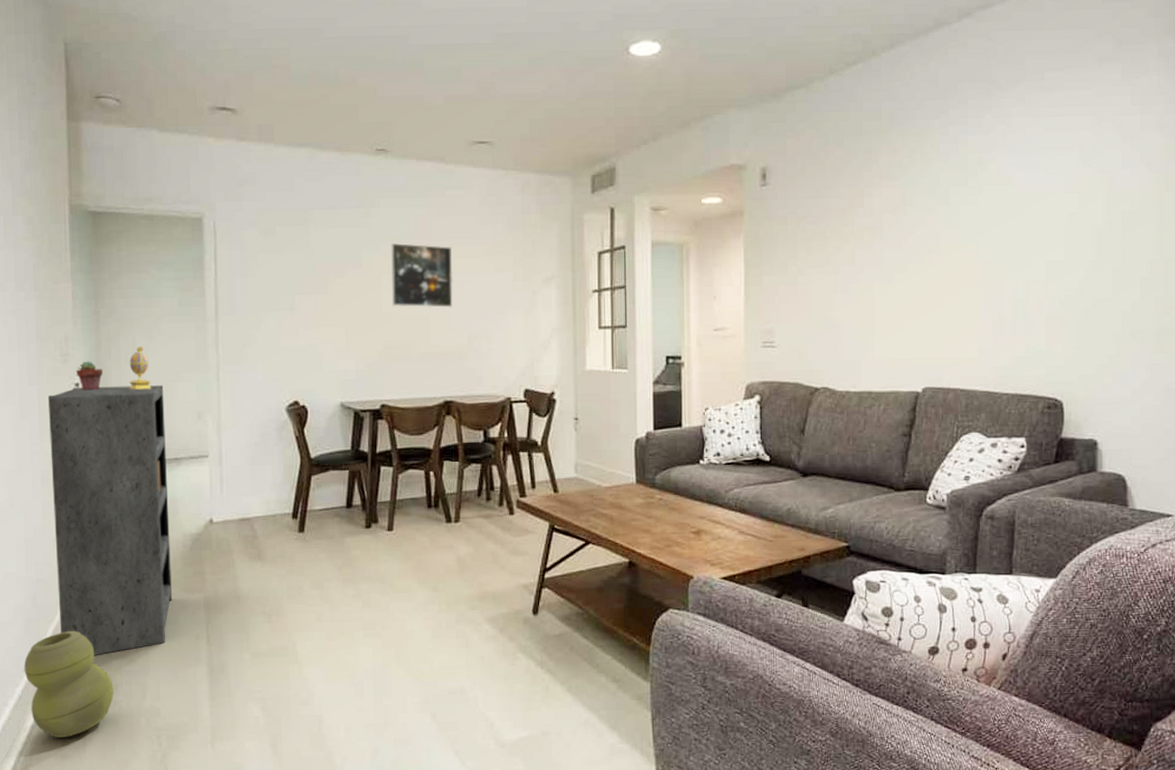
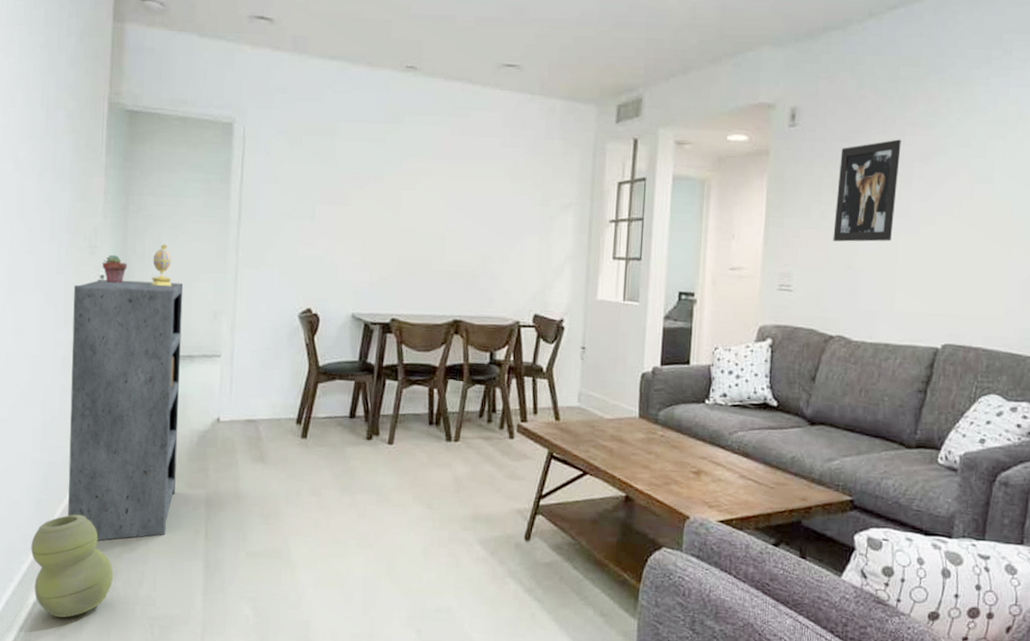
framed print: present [391,243,453,308] -> none [409,160,472,228]
wall art: none [811,192,870,295] -> present [833,139,901,242]

